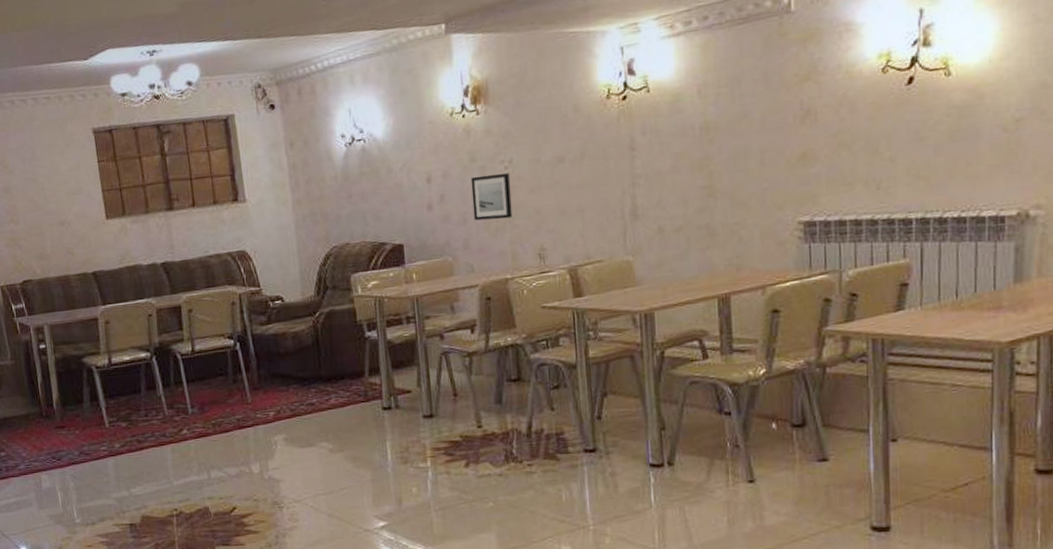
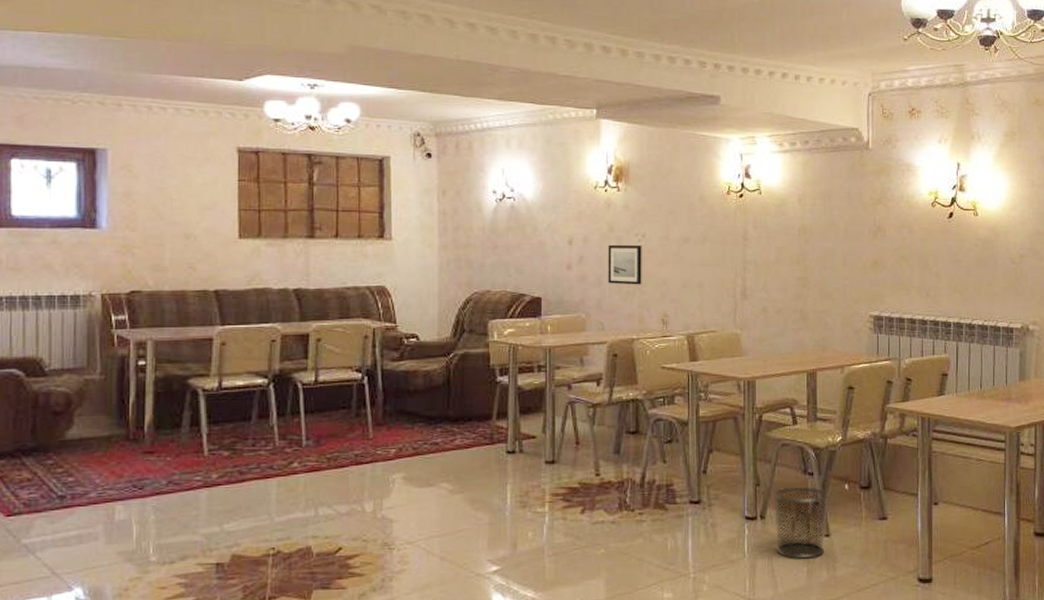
waste bin: none [682,428,751,508] -> present [773,486,828,559]

